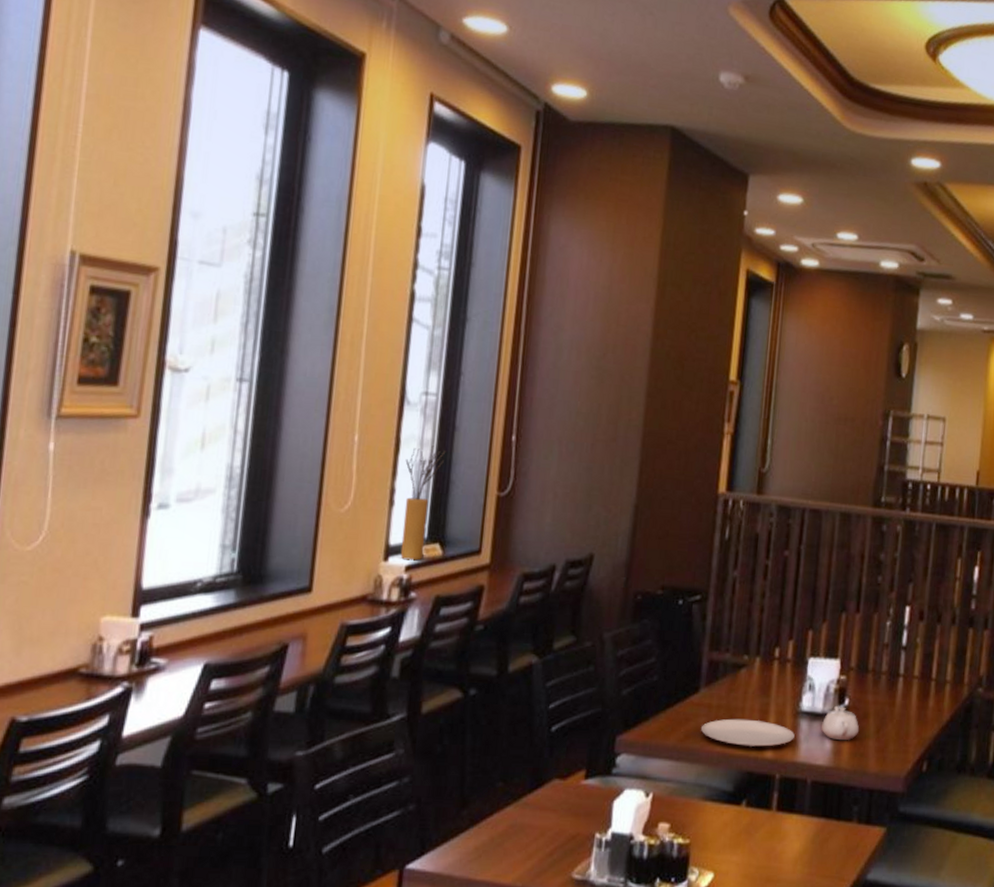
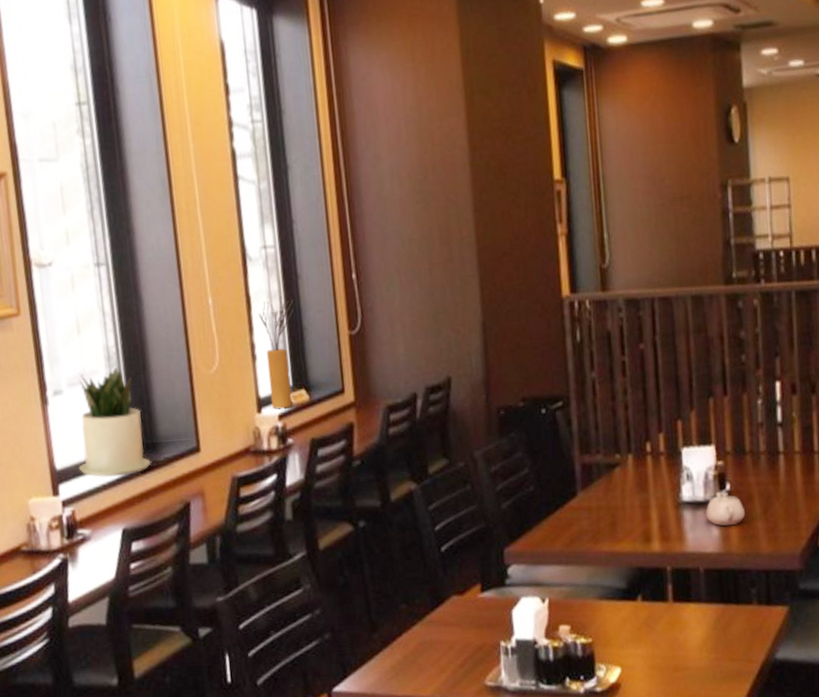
planter: none [168,489,255,606] -> present [78,367,151,478]
plate: present [701,718,795,747] -> none [585,516,680,544]

